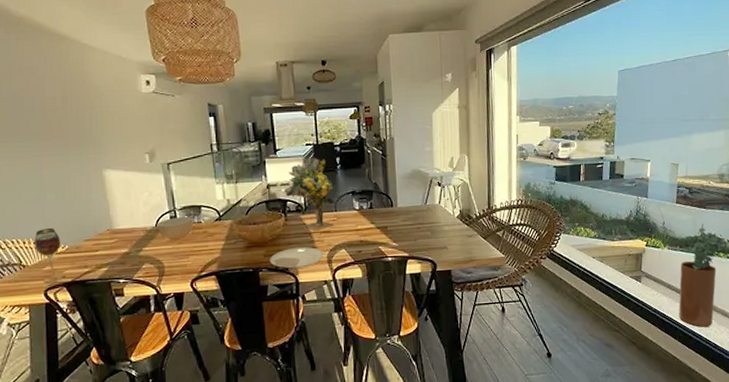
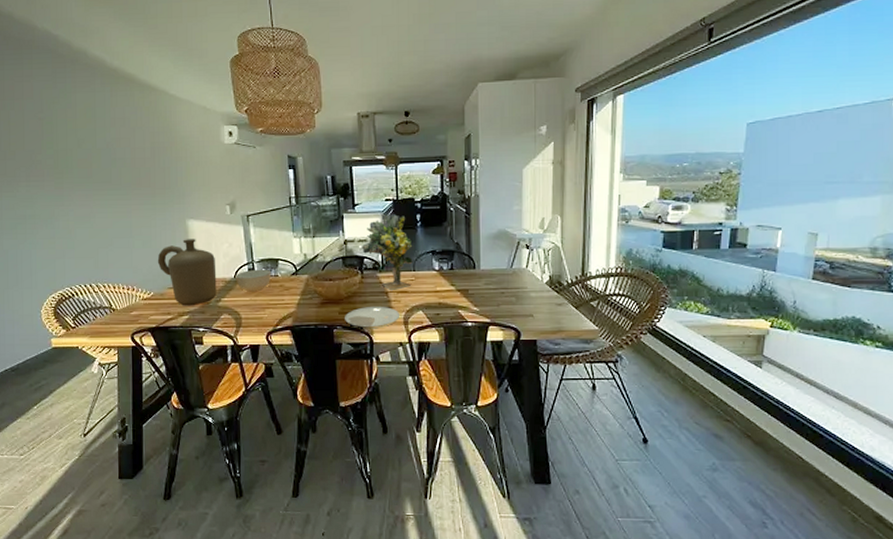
wineglass: present [34,228,65,283] -> none [123,275,150,326]
water jug: none [72,189,138,258] -> present [157,239,217,306]
vase: present [678,223,718,327] -> none [808,304,865,425]

